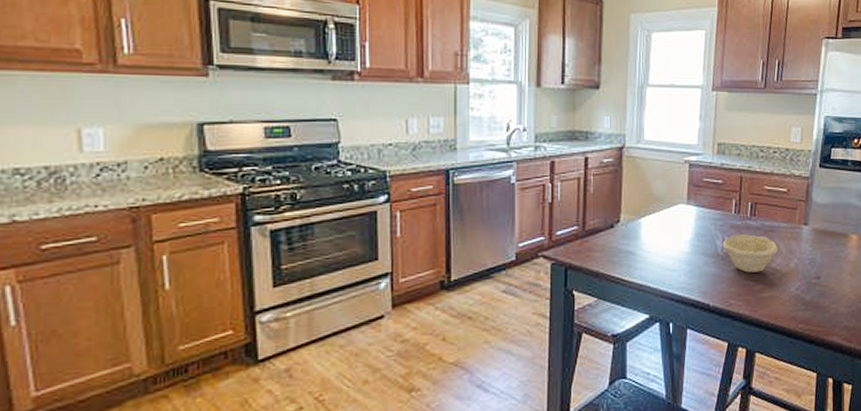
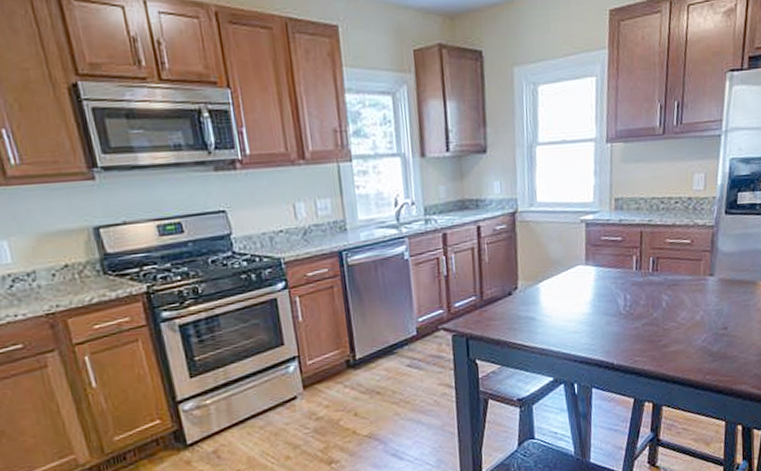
bowl: present [722,234,778,273] -> none [624,290,683,329]

